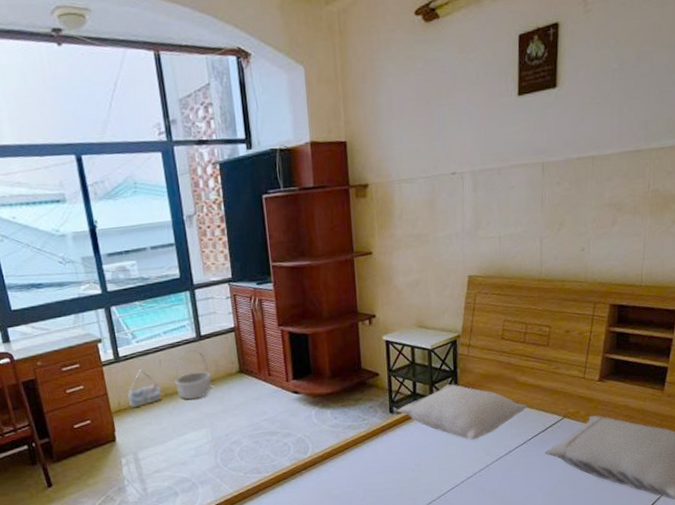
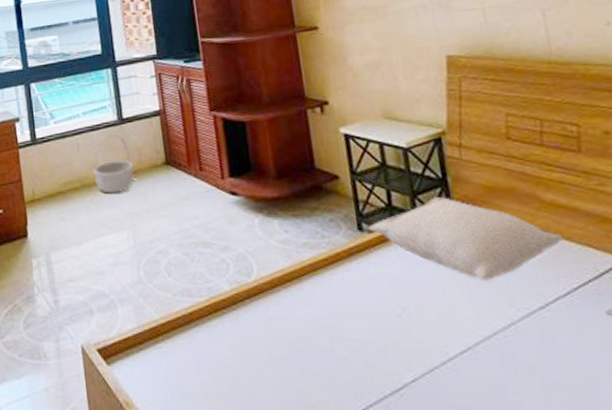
bag: present [128,369,162,408] -> none [43,154,79,199]

